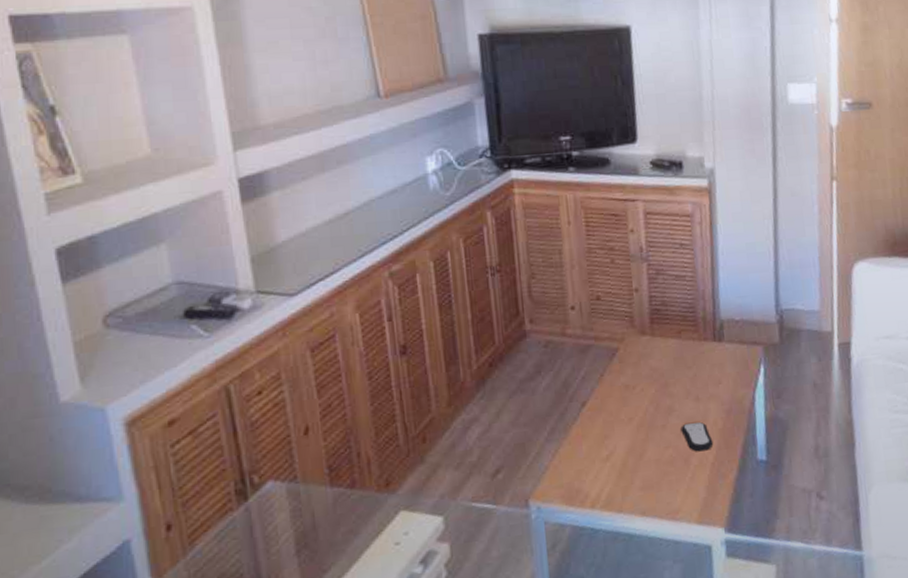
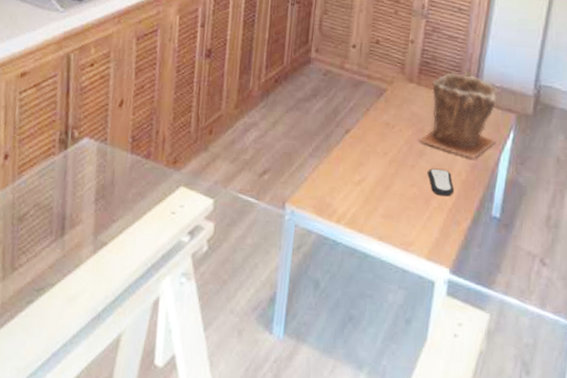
plant pot: none [665,313,748,404] -> present [419,73,499,158]

